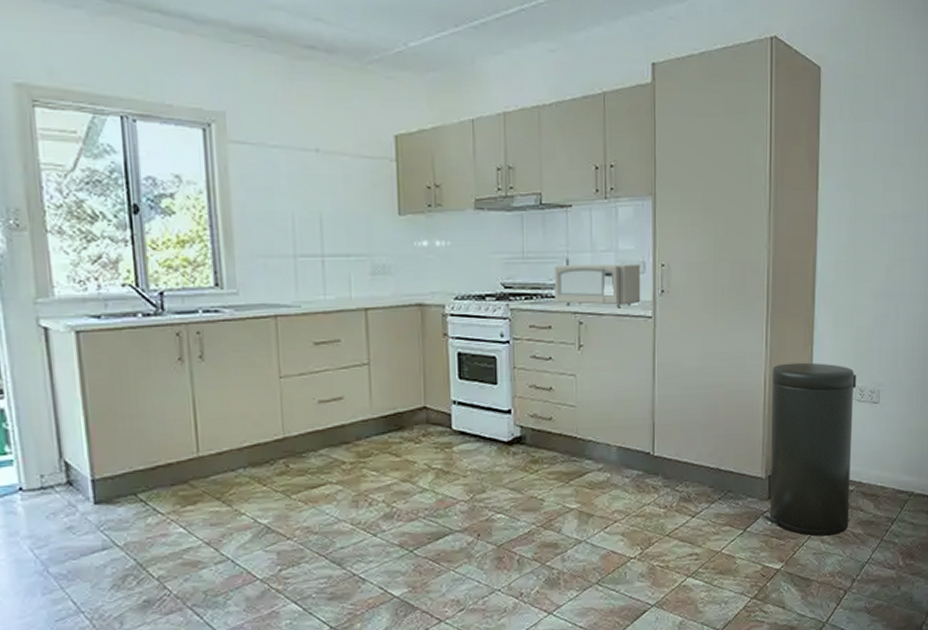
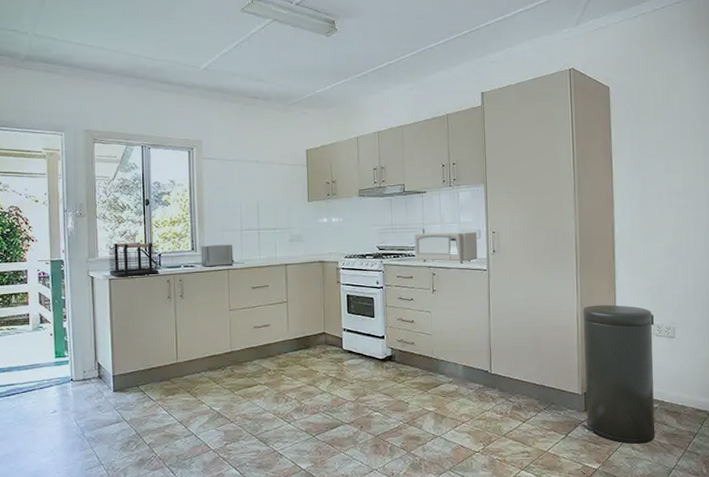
dish rack: none [71,272,161,329] -> present [108,242,158,278]
toaster: none [229,277,286,313] -> present [200,244,235,267]

